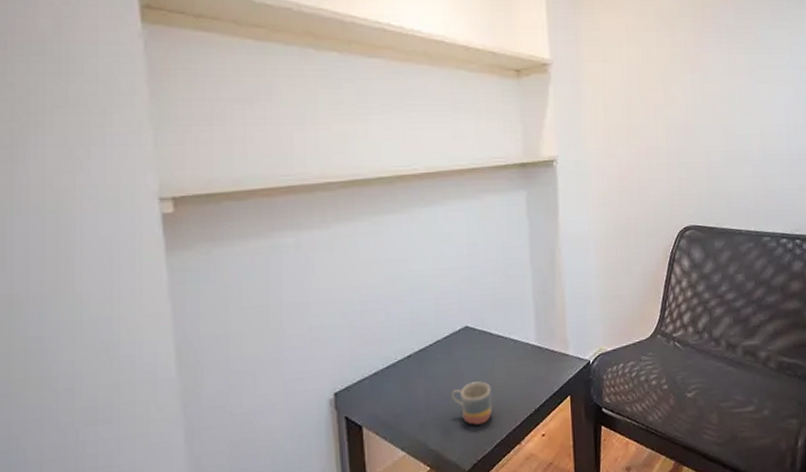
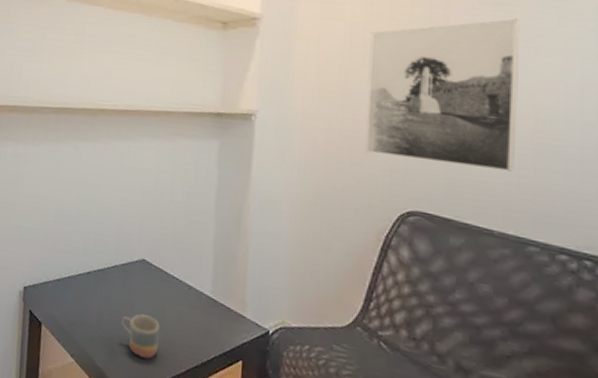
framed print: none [644,54,751,182] -> present [365,18,521,172]

